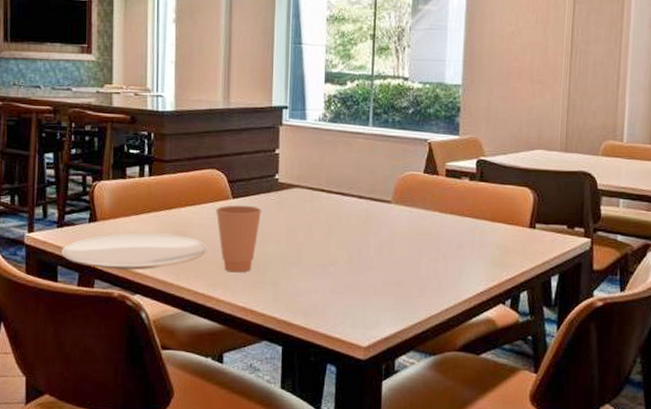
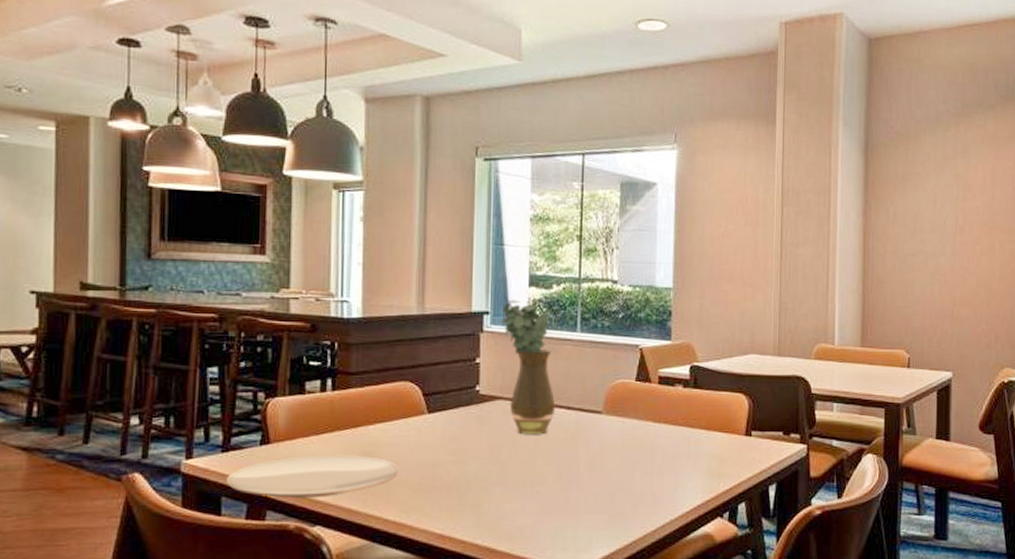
cup: present [215,205,261,273] -> none [409,420,460,496]
vase: none [297,91,348,220] -> present [500,295,556,434]

